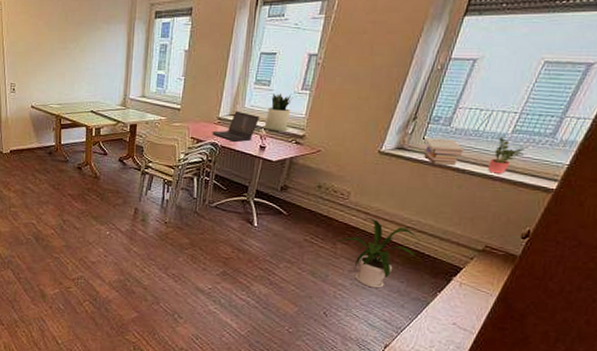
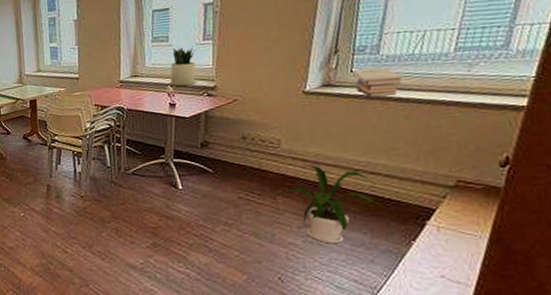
laptop computer: present [212,111,259,142] -> none [115,71,164,103]
potted plant: present [488,137,524,174] -> none [436,57,476,98]

